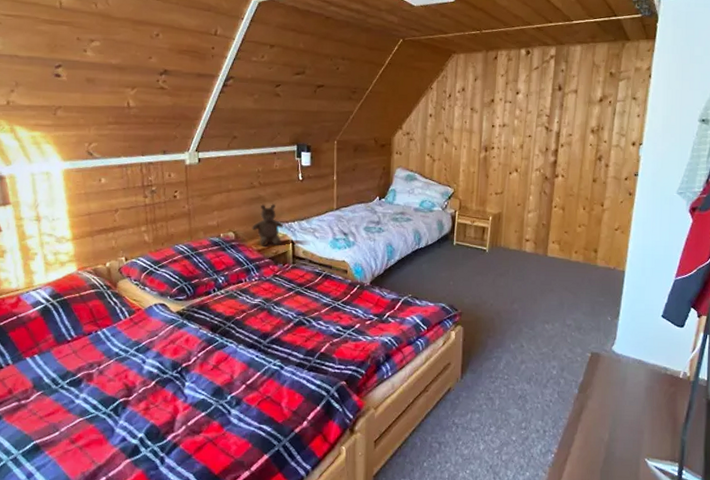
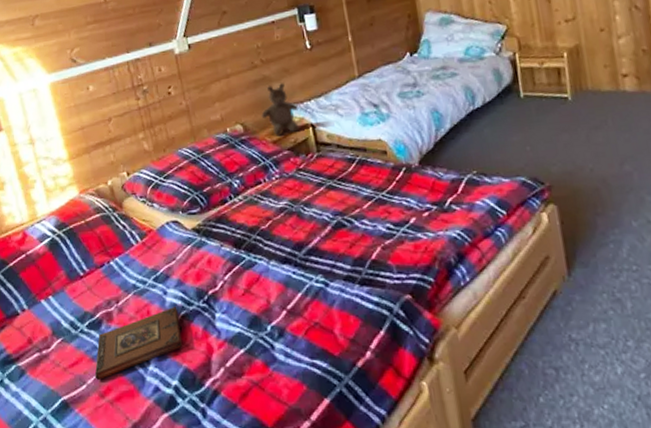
book: none [68,374,154,430] -> present [94,307,182,381]

